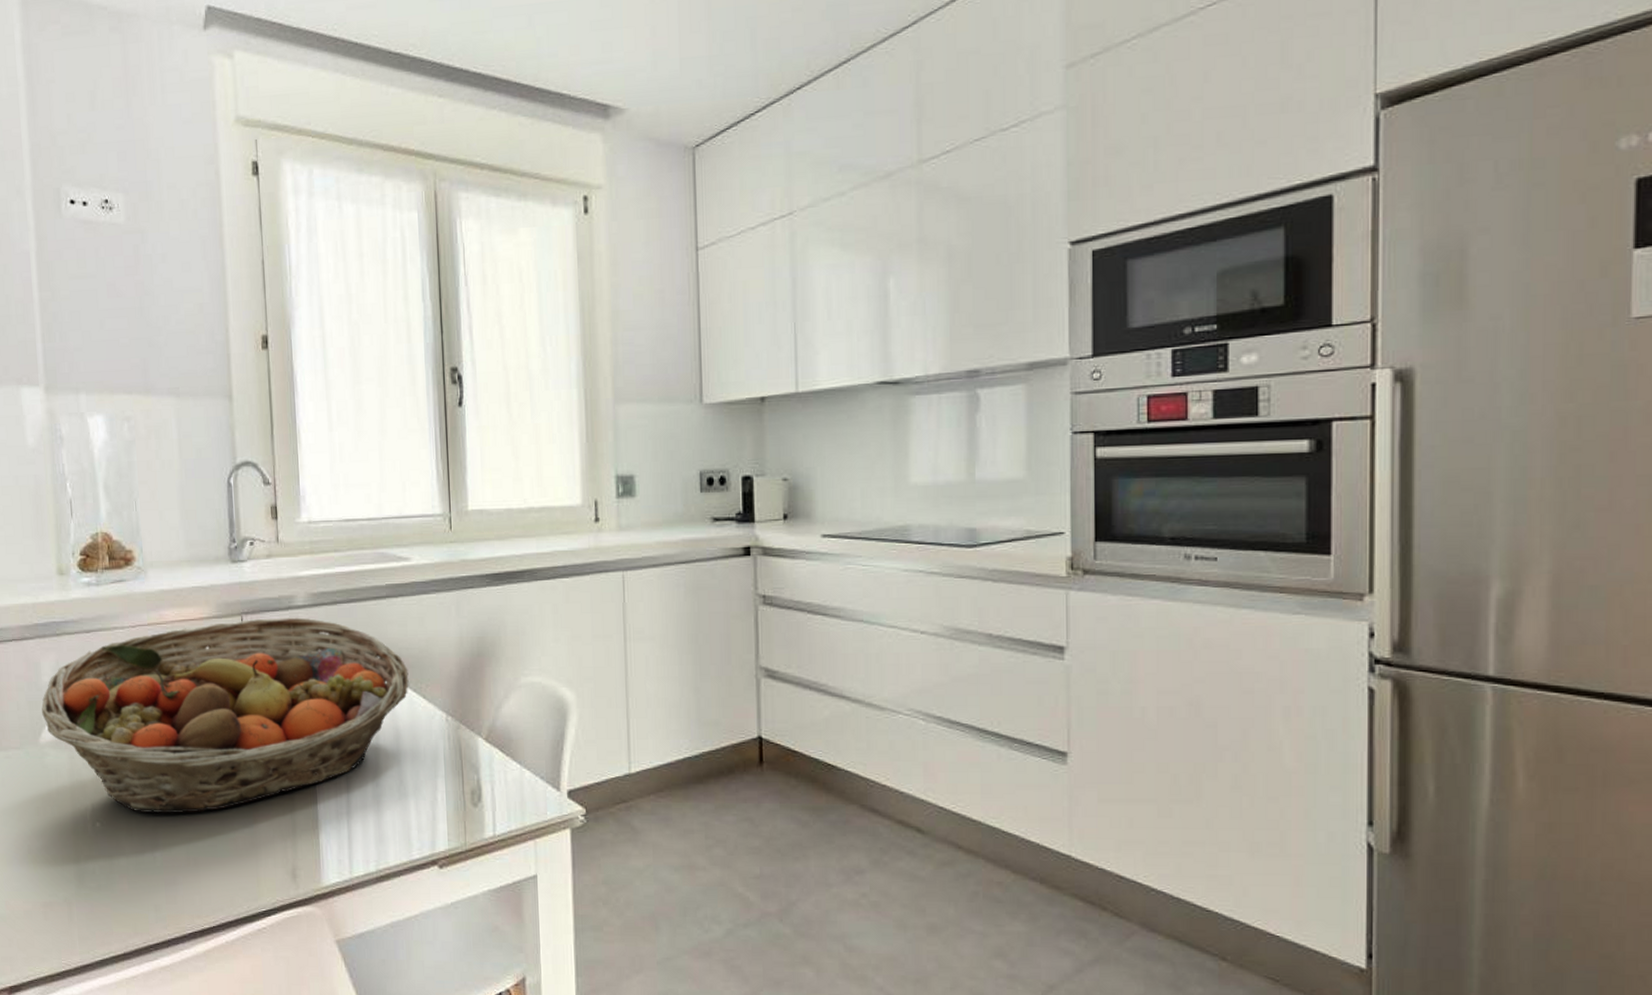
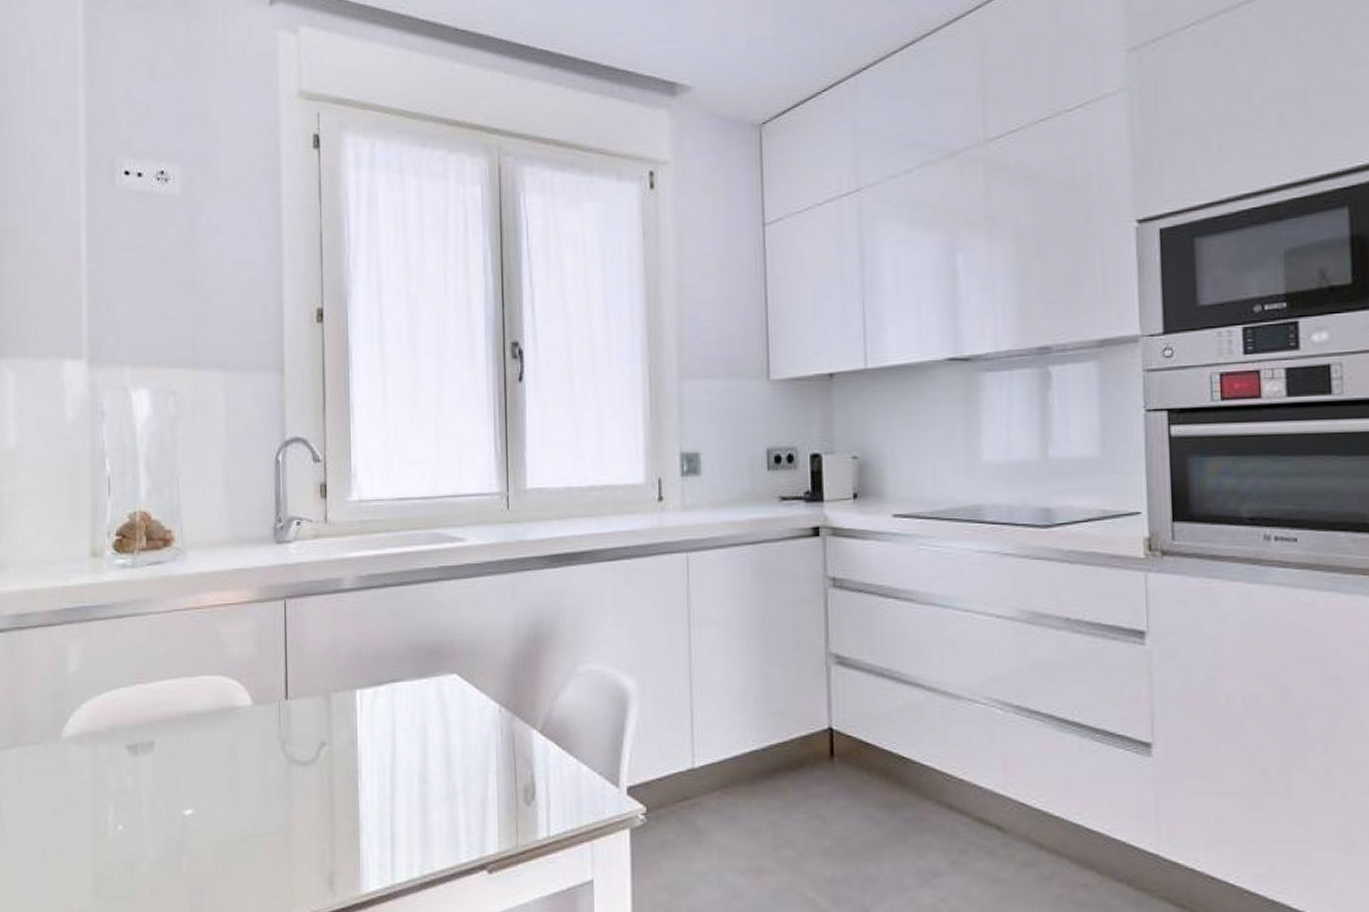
fruit basket: present [41,617,409,814] -> none [66,601,461,815]

